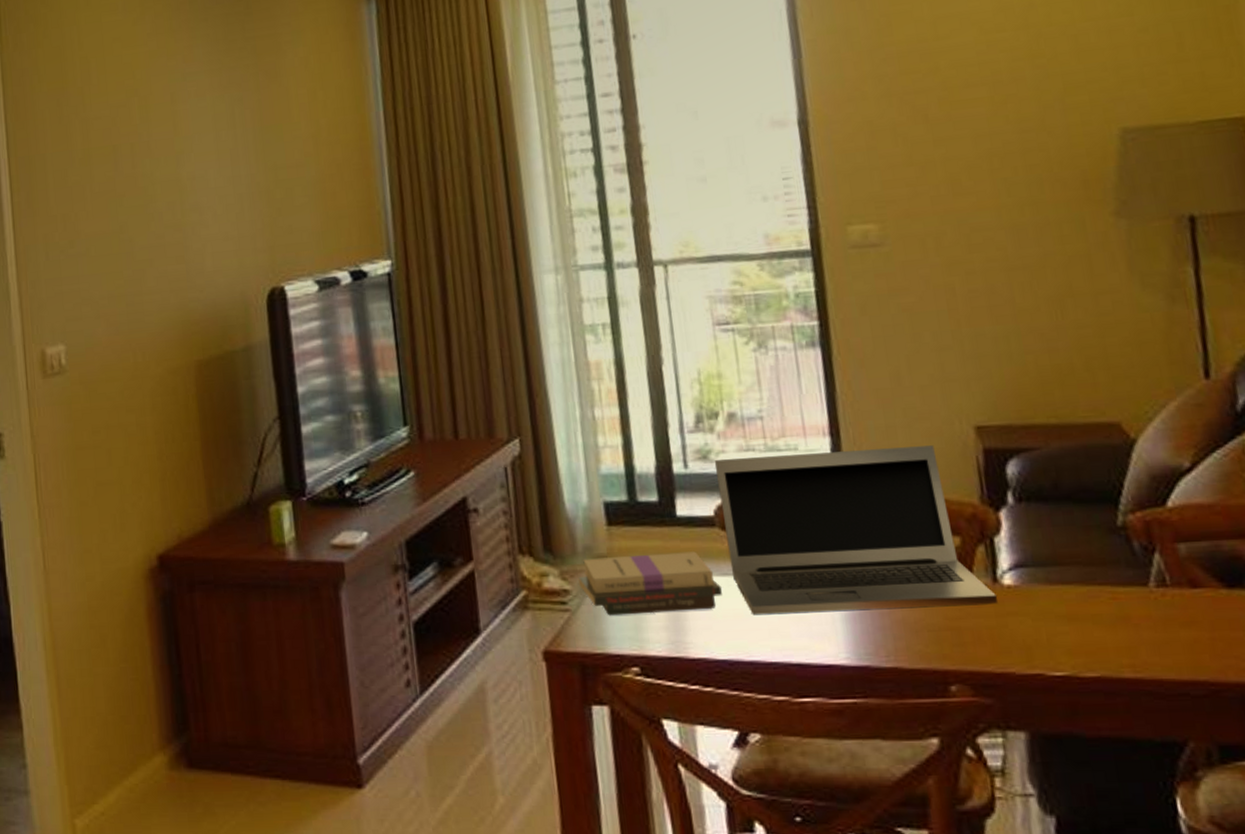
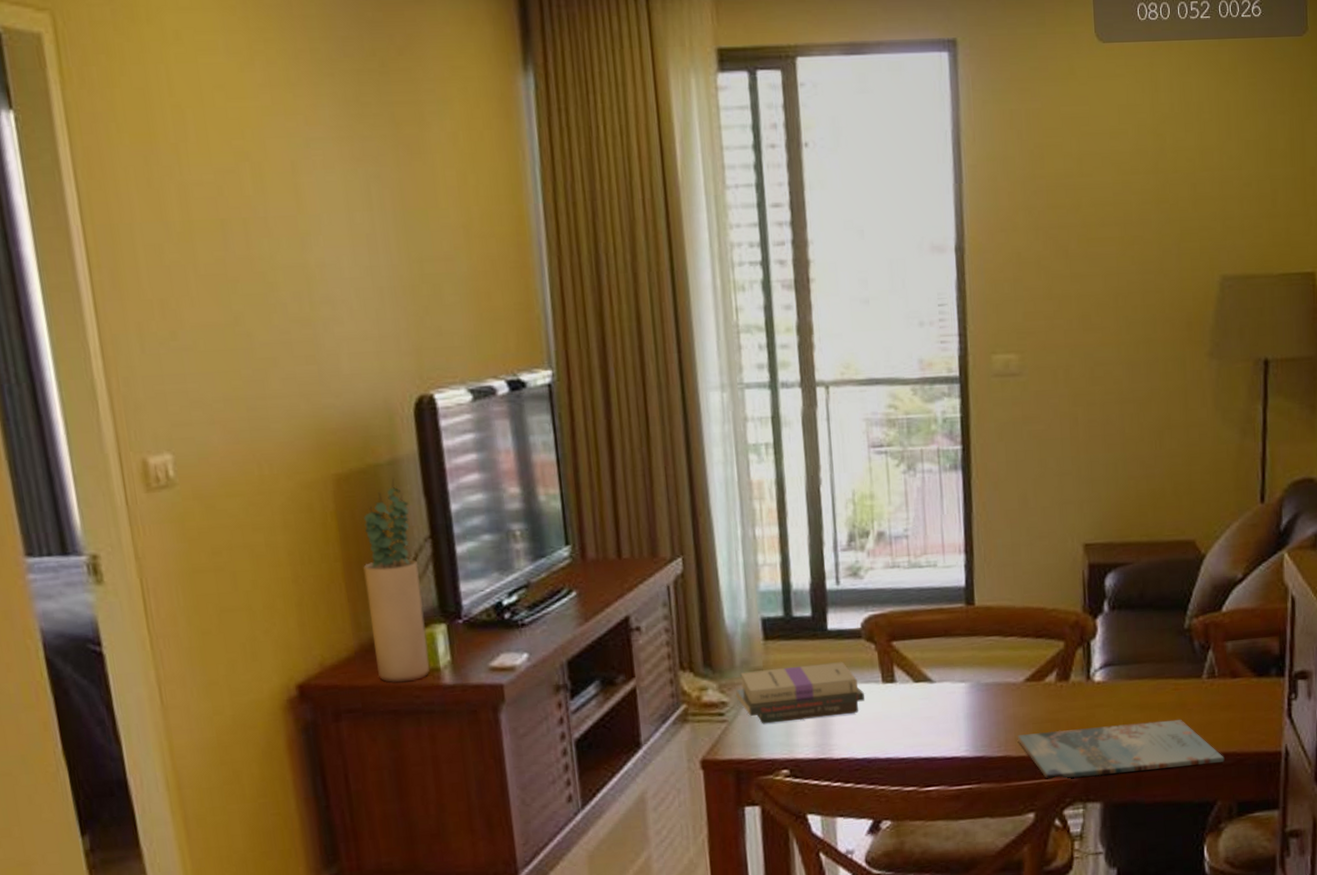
vase: none [219,363,276,556] -> present [363,478,430,683]
laptop: present [714,445,997,614] -> none [863,561,1089,717]
magazine: none [909,635,1193,700] -> present [1017,719,1225,780]

